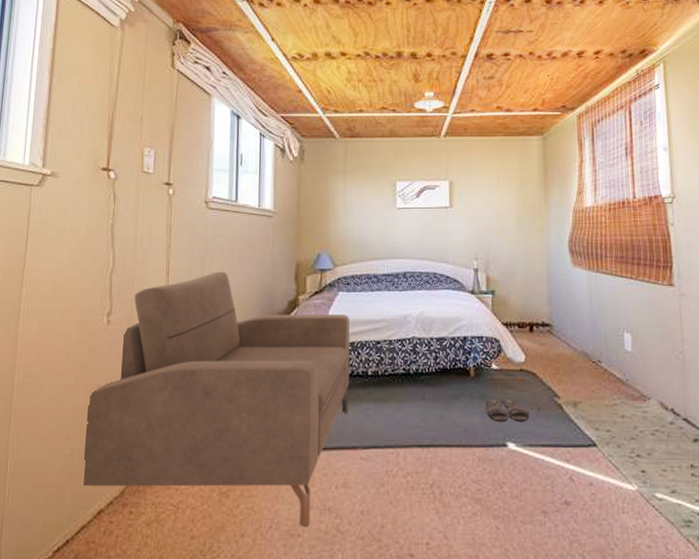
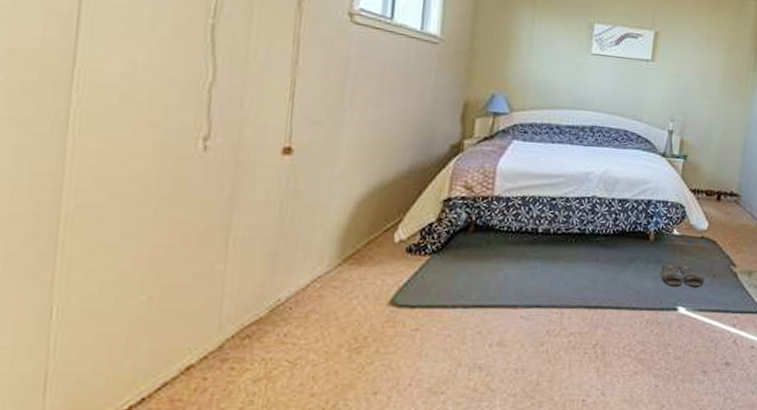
chair: present [84,271,349,526] -> none [166,101,523,384]

